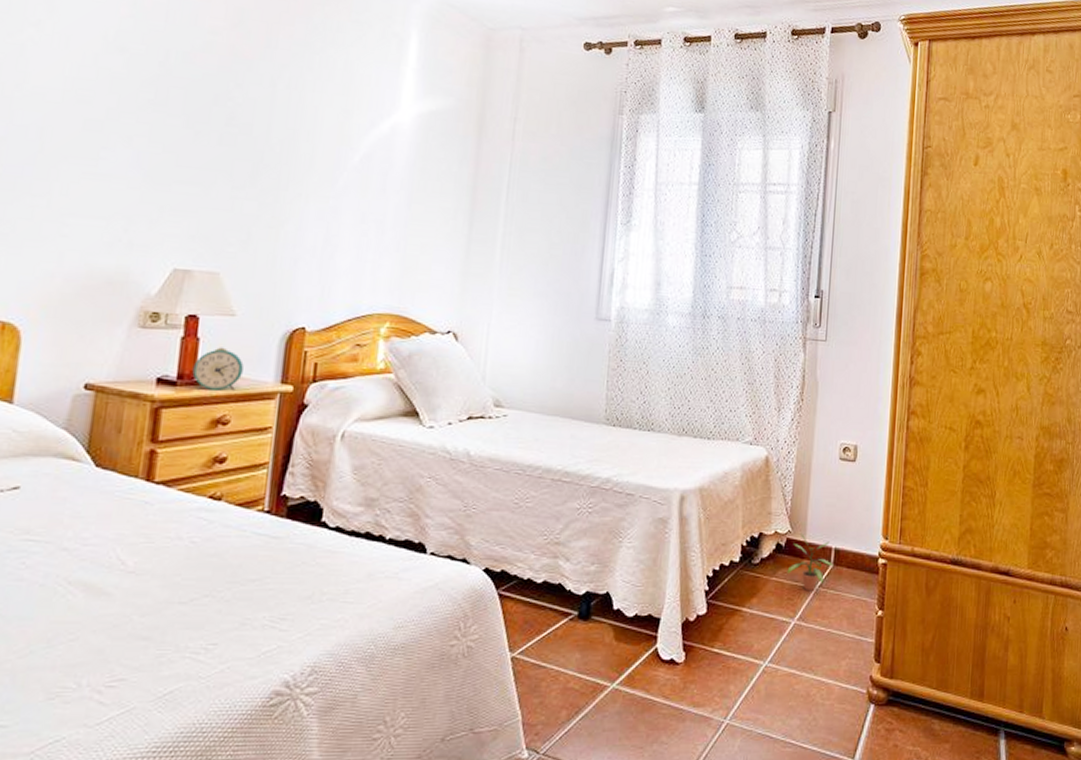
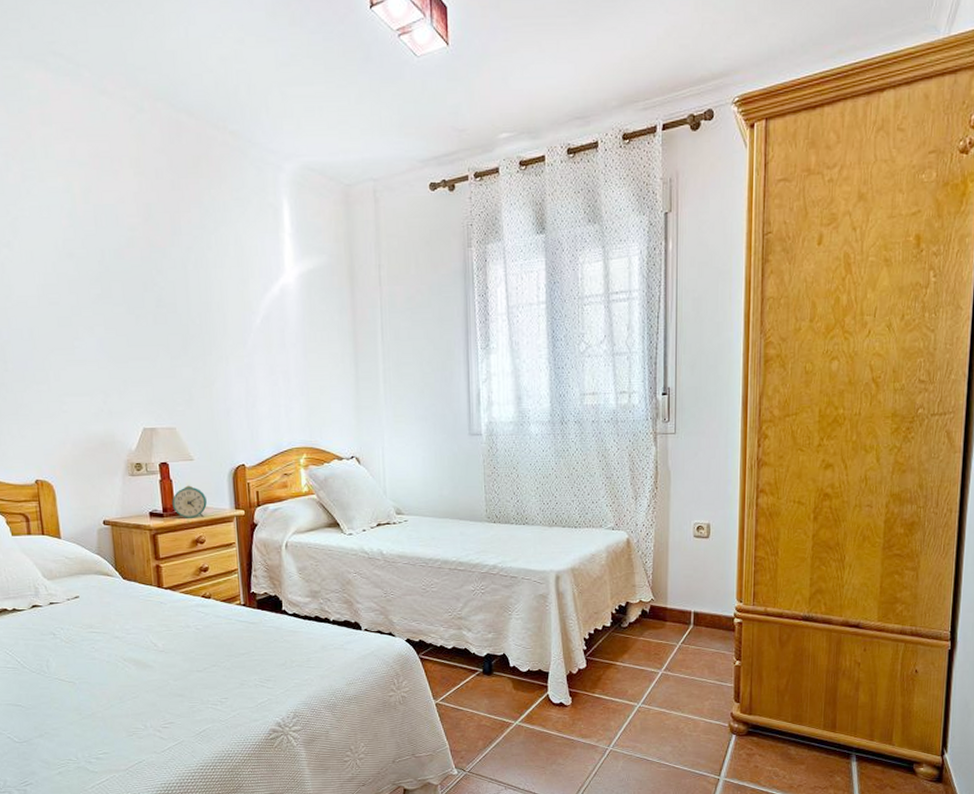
potted plant: present [787,533,834,592] -> none [652,601,694,648]

